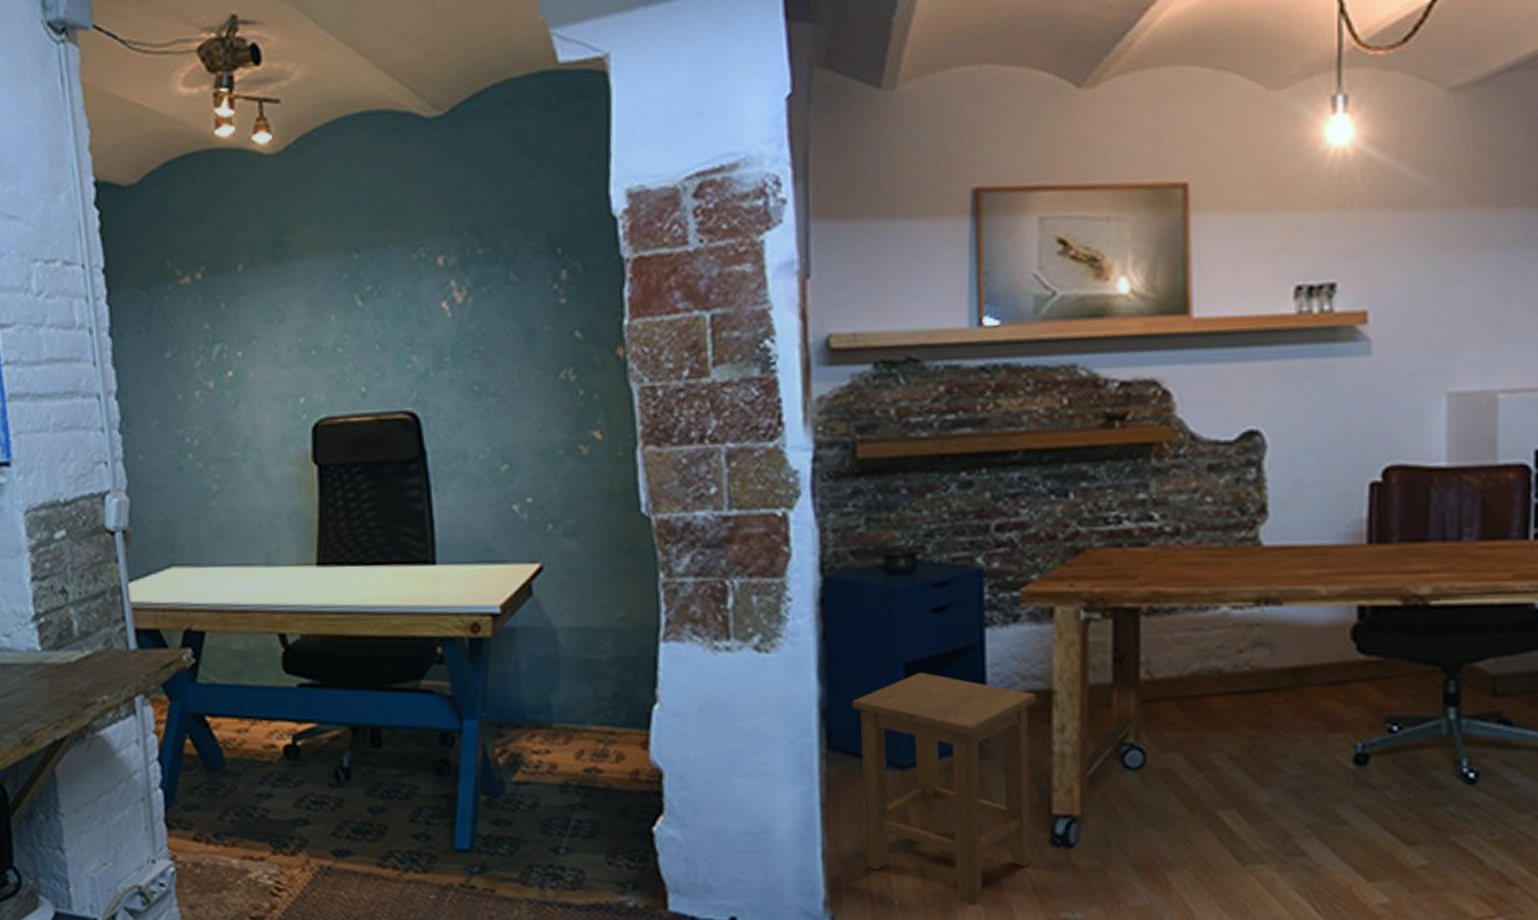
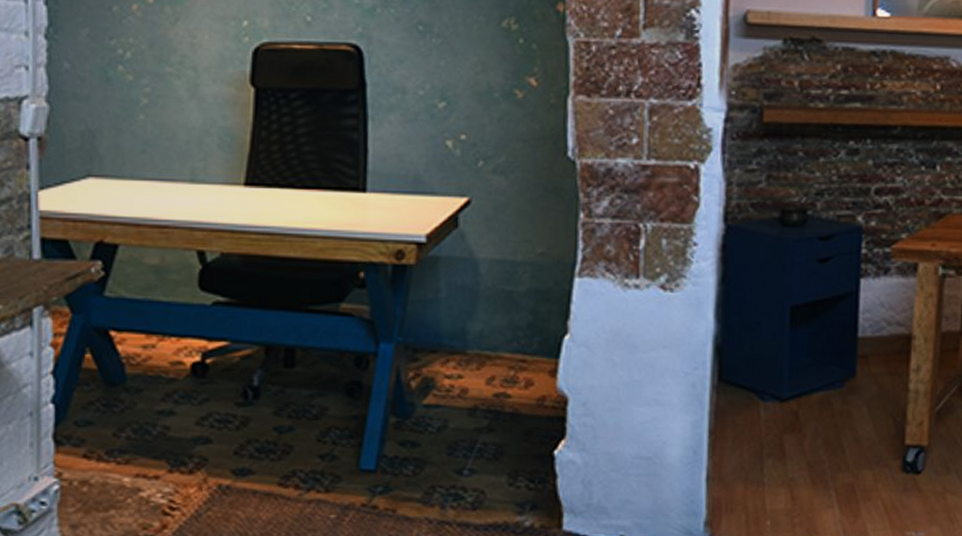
stool: present [852,672,1037,905] -> none [743,315,899,525]

